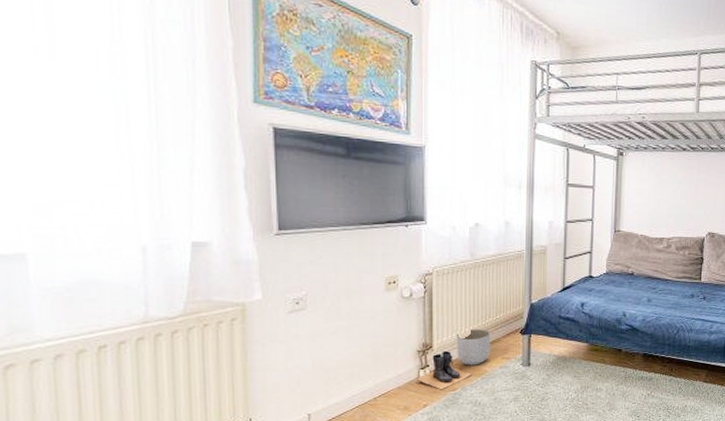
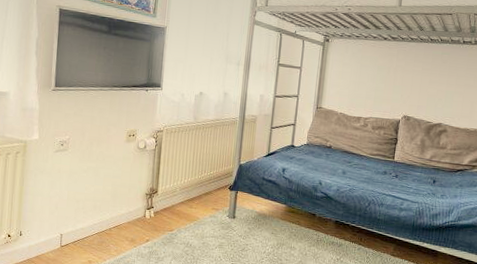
boots: present [416,351,473,390] -> none [142,197,187,229]
planter: present [456,328,491,366] -> none [176,180,205,212]

